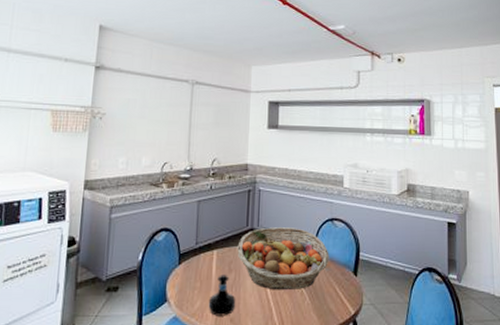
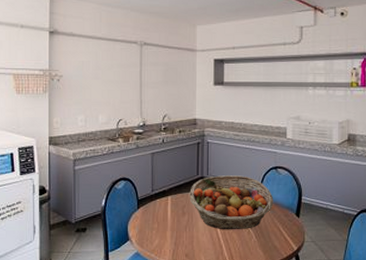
tequila bottle: present [208,275,236,316] -> none [165,217,190,252]

